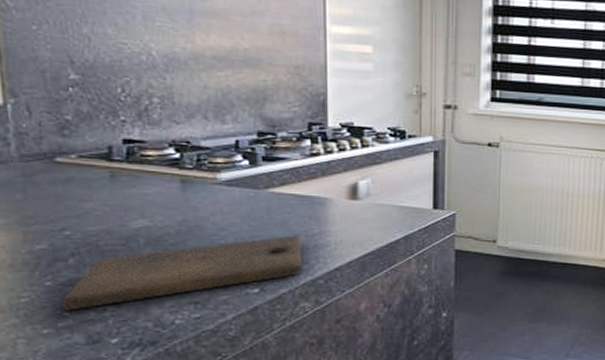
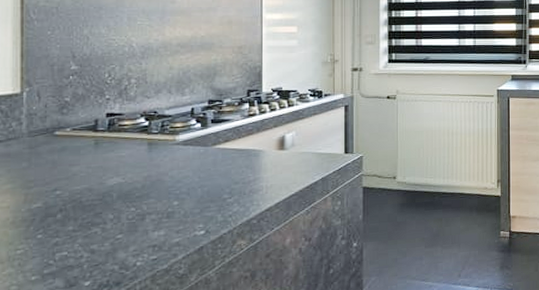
cutting board: present [60,235,302,311] -> none [47,183,239,259]

